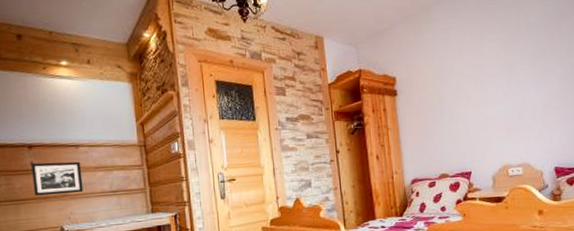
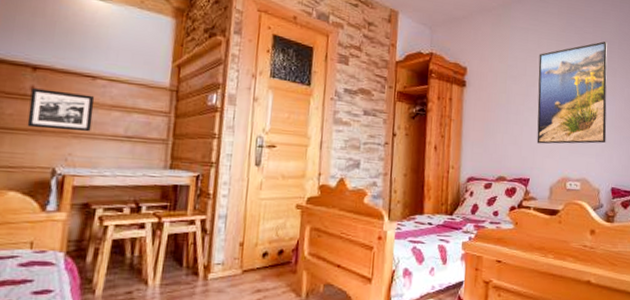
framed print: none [464,24,544,137] -> present [537,41,607,144]

